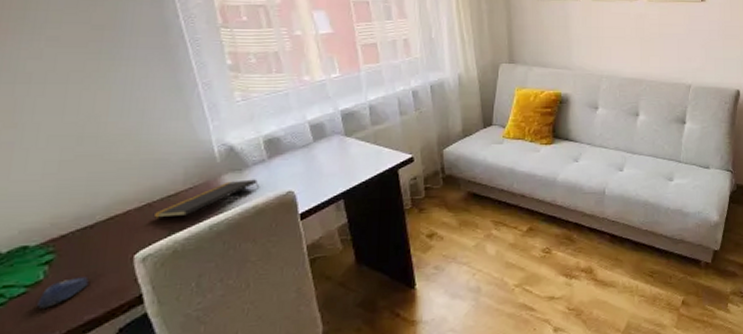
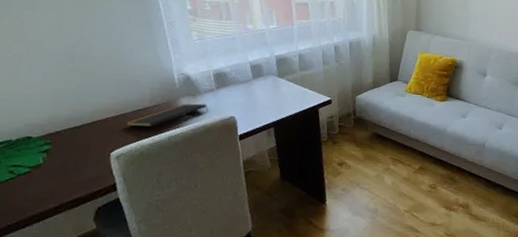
computer mouse: present [35,277,89,309] -> none [36,165,76,186]

